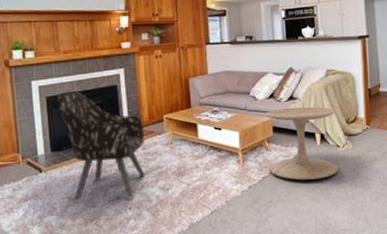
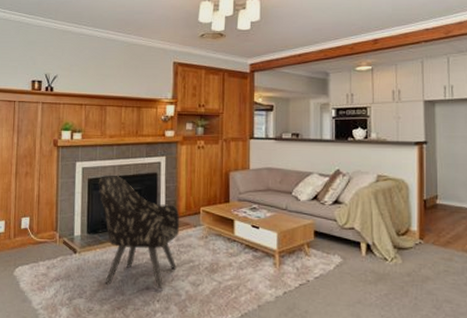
side table: present [265,107,339,180] -> none [306,212,385,294]

